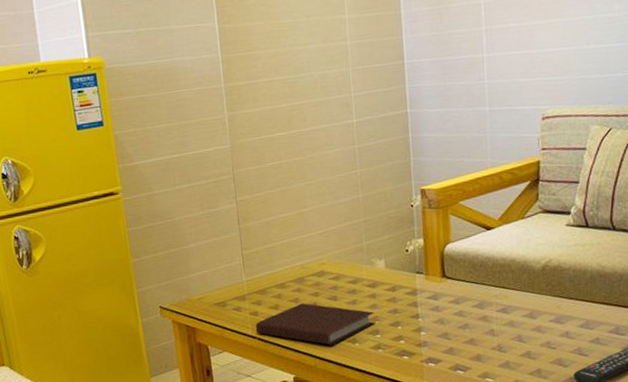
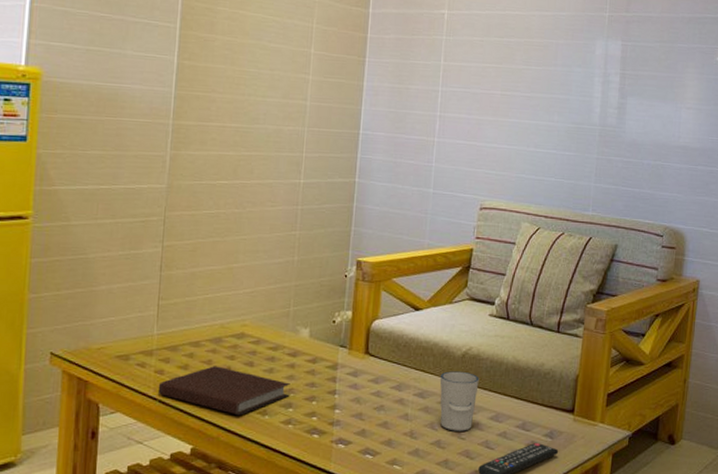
cup: none [521,283,564,342] -> present [440,371,479,431]

